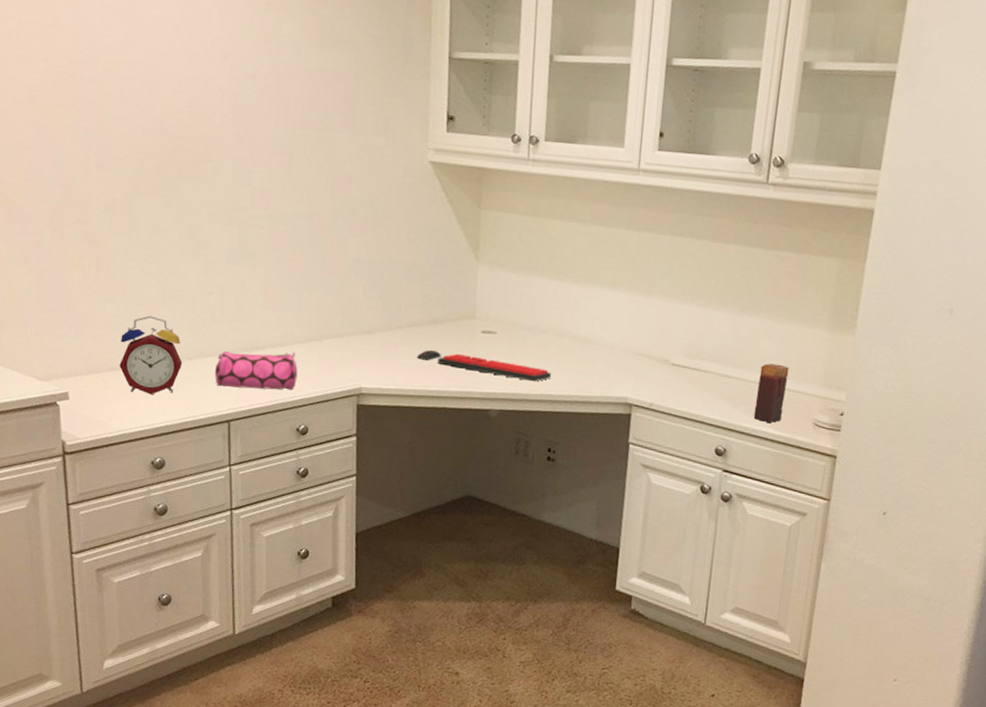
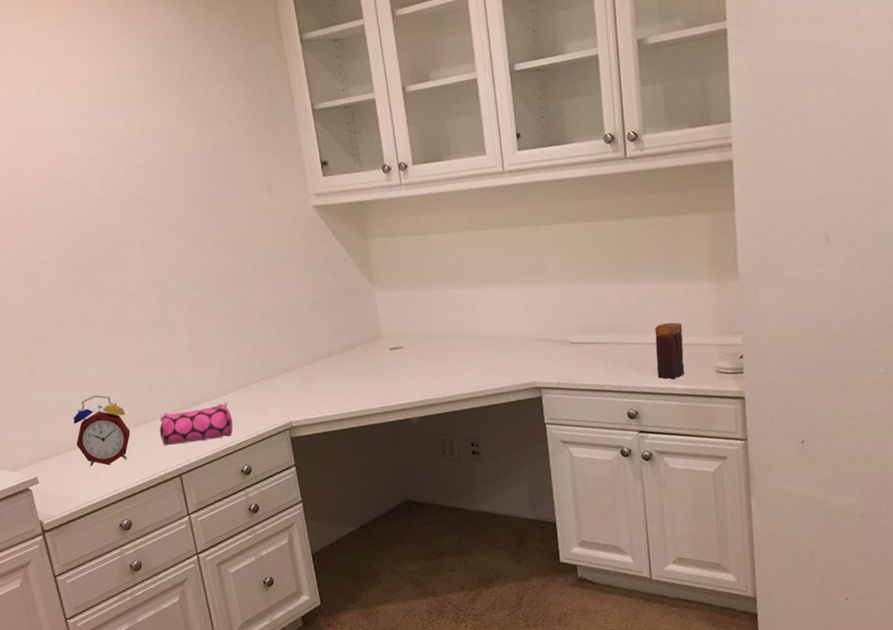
keyboard: present [417,349,552,382] -> none [336,371,462,387]

